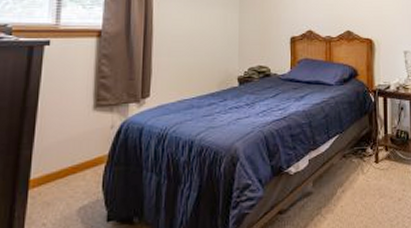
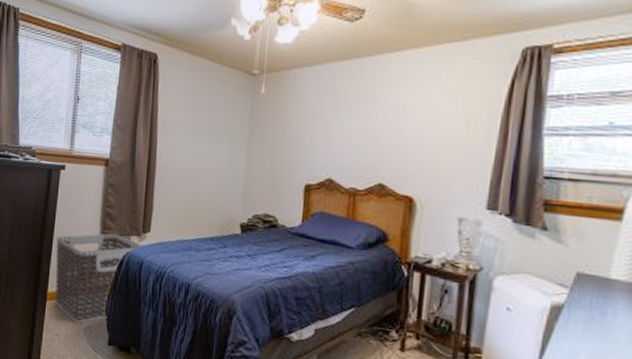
clothes hamper: none [40,104,143,206] -> present [55,233,144,324]

